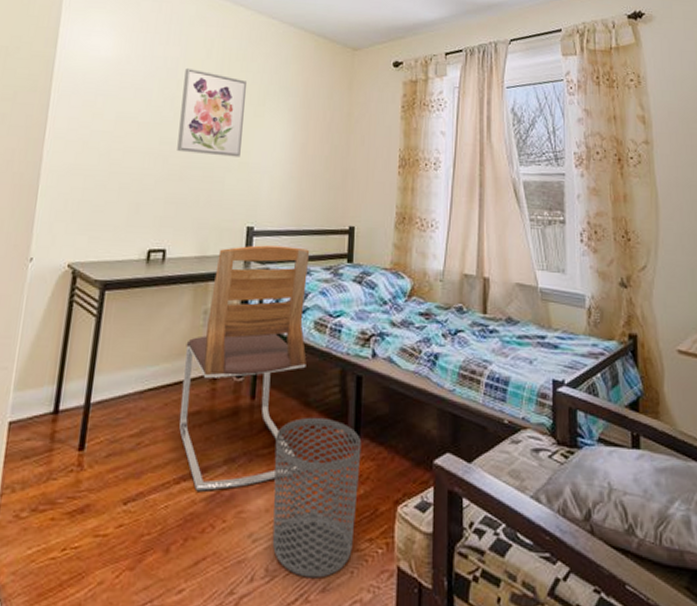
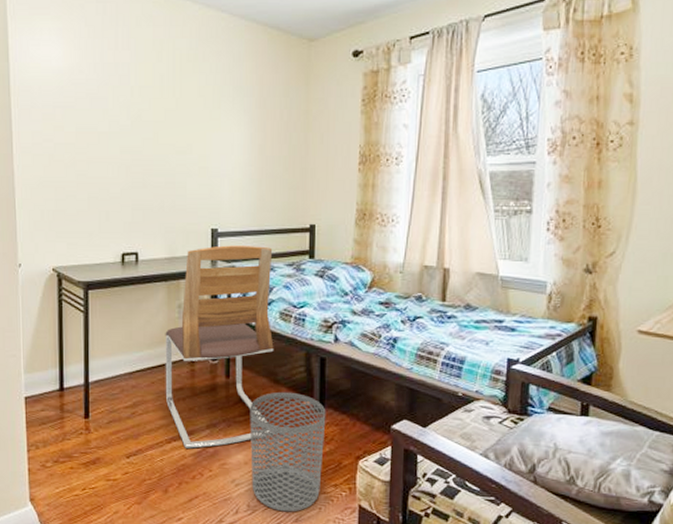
wall art: present [177,67,248,157] -> none [137,72,201,162]

